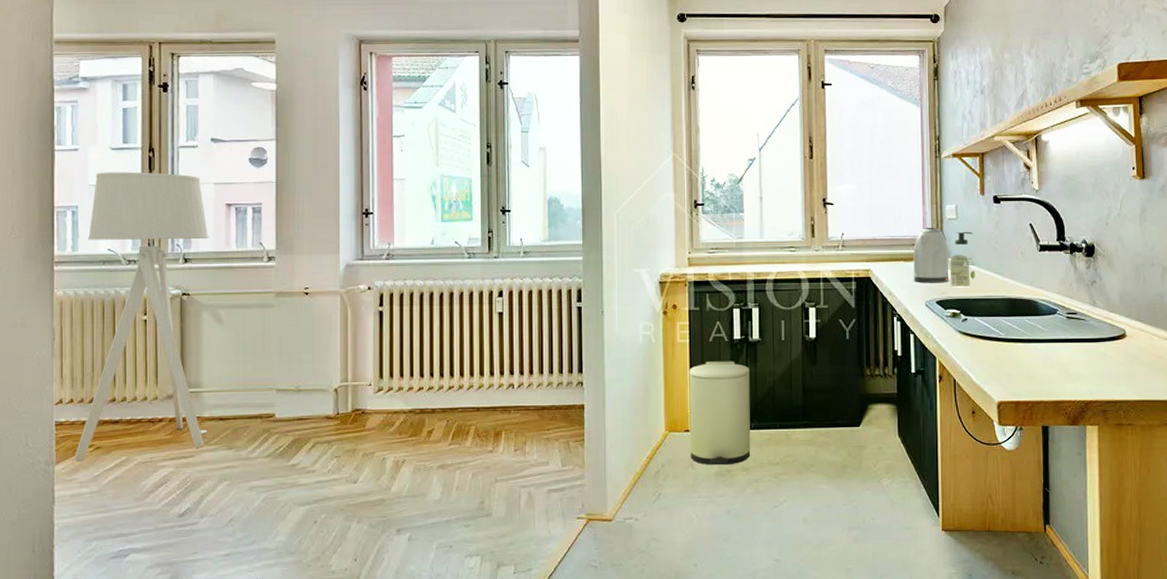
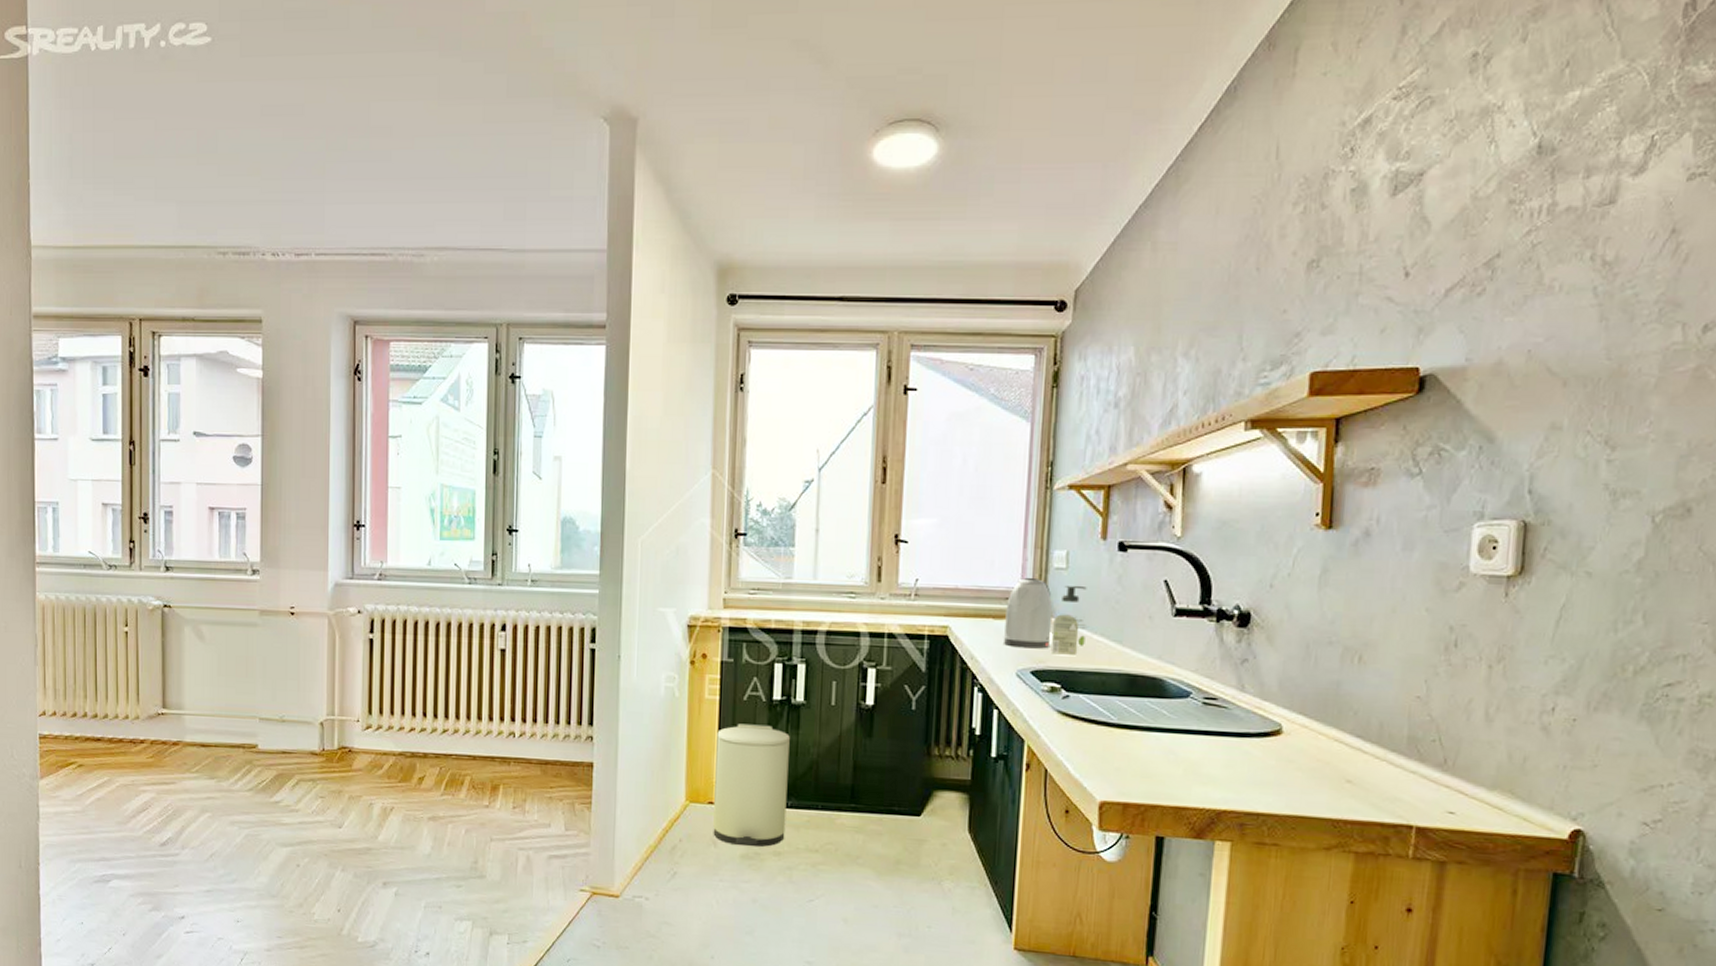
floor lamp: present [73,172,209,462] -> none [57,465,191,779]

